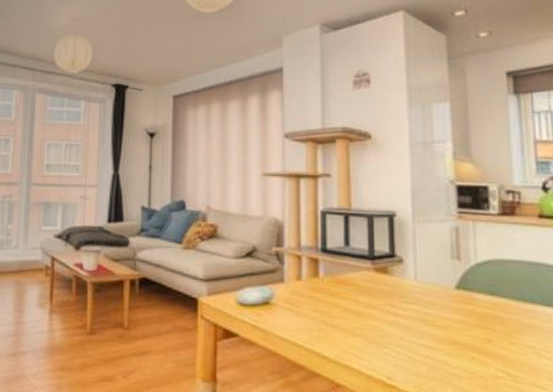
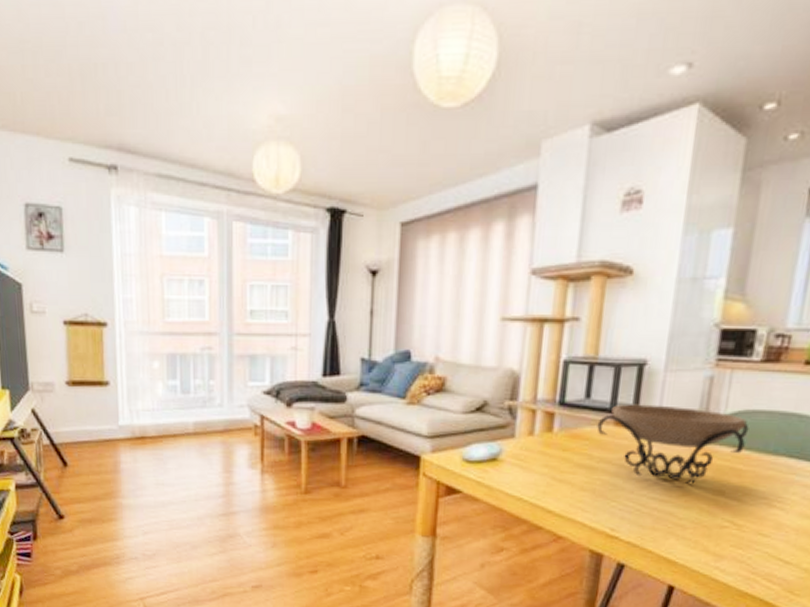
decorative bowl: none [359,251,502,333] -> present [597,404,750,485]

